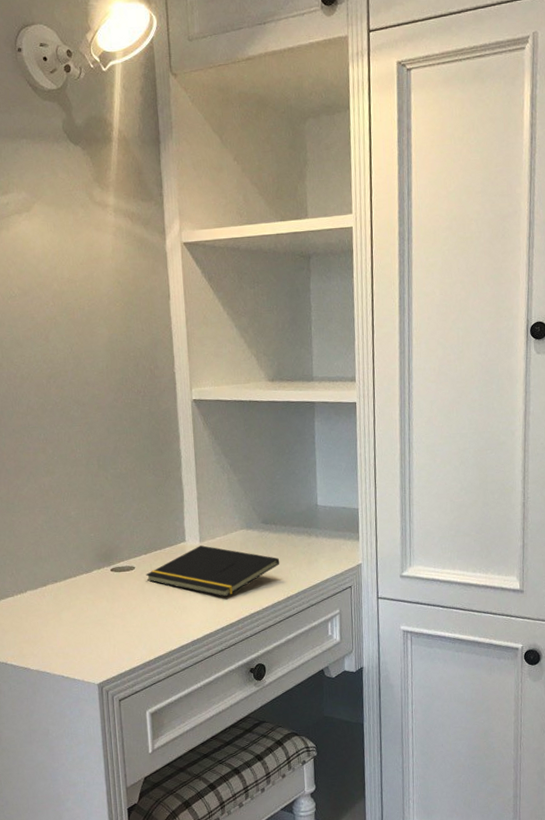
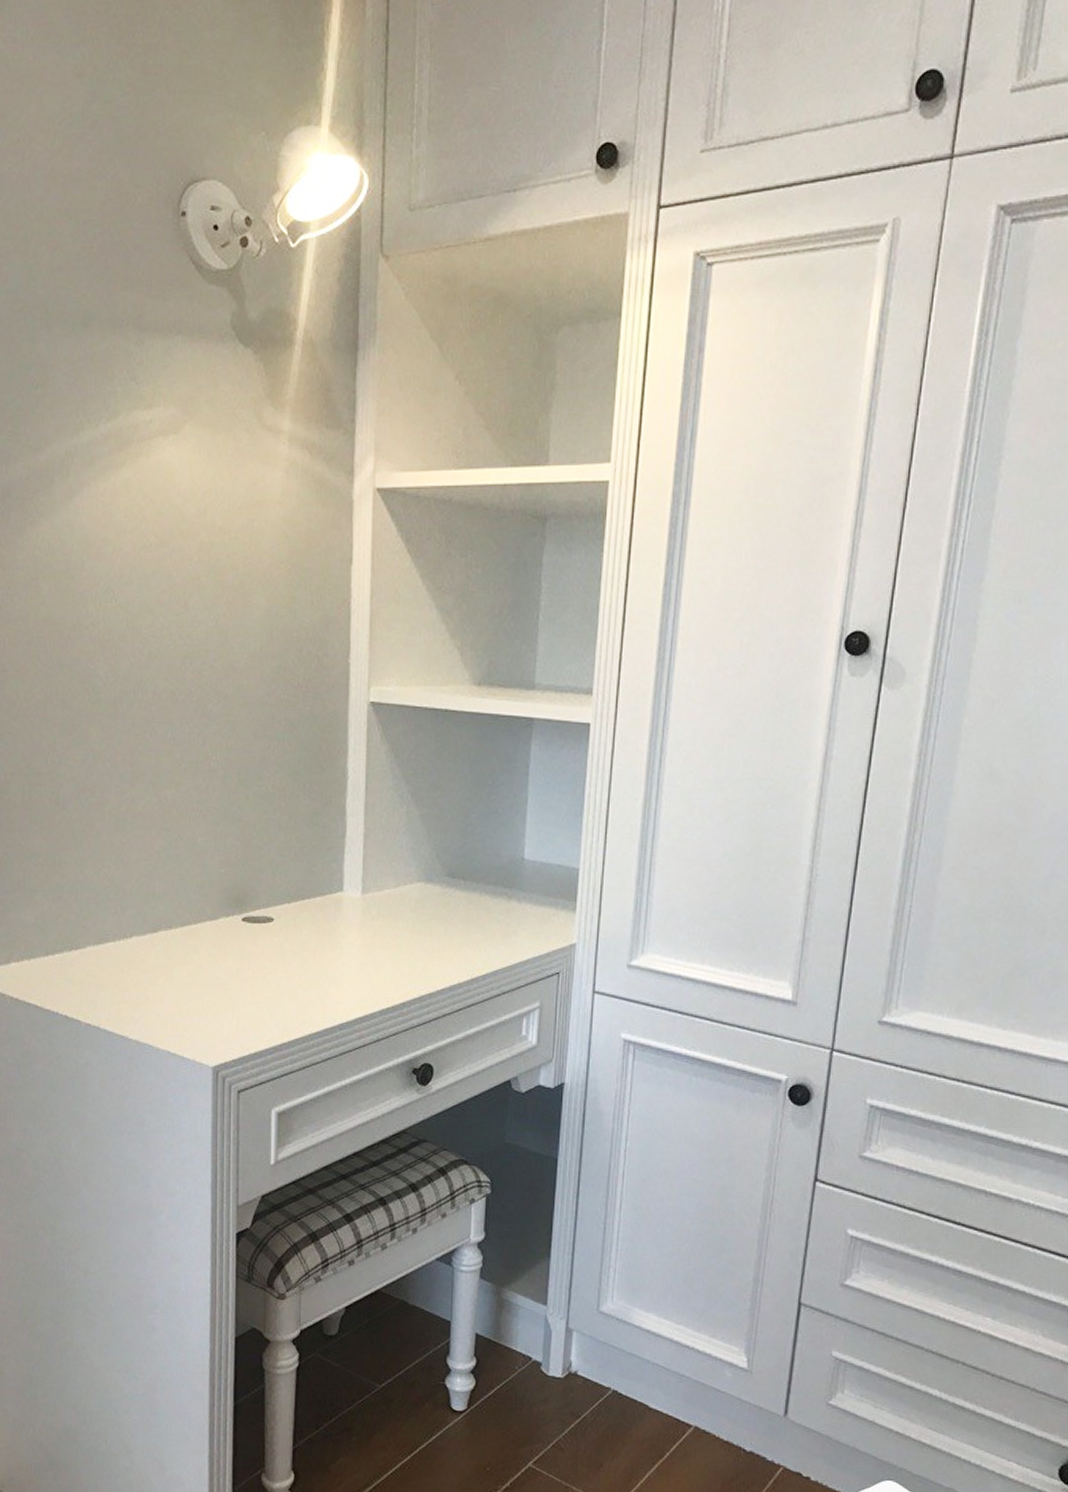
notepad: present [146,545,280,598] -> none [287,898,466,971]

